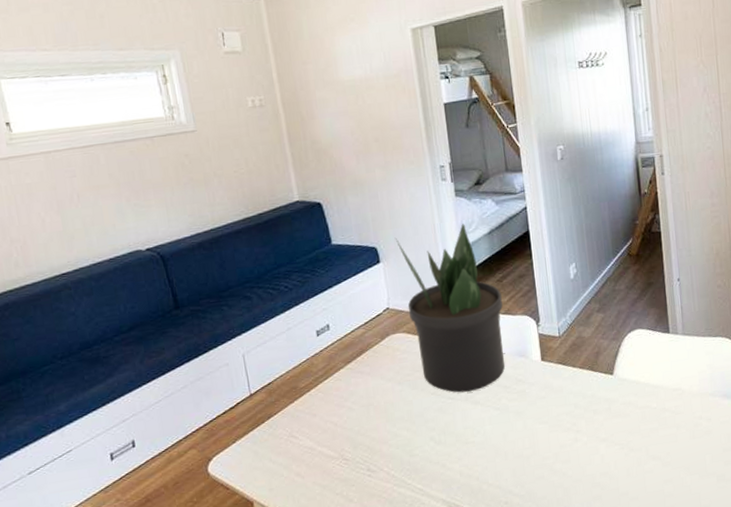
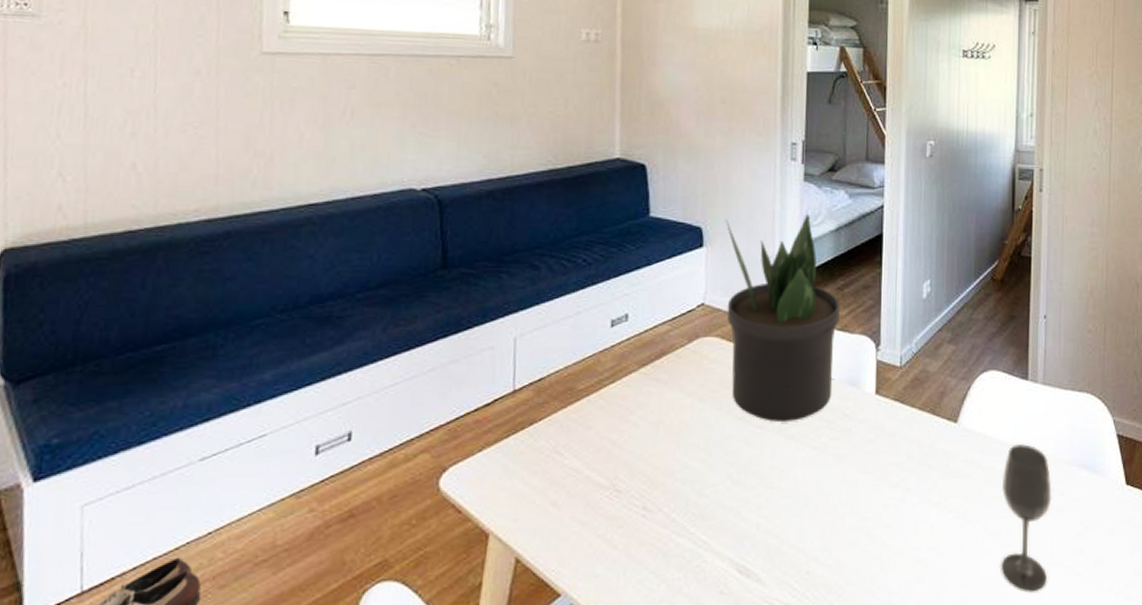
wine glass: none [657,384,703,497] -> present [1002,443,1052,591]

